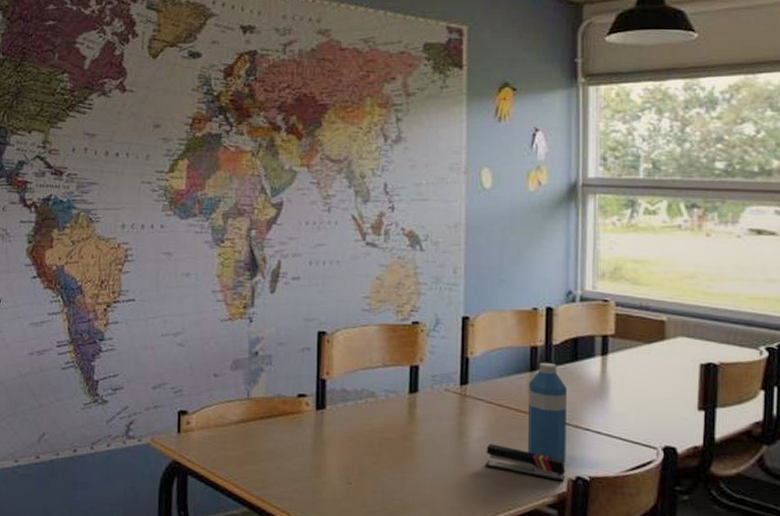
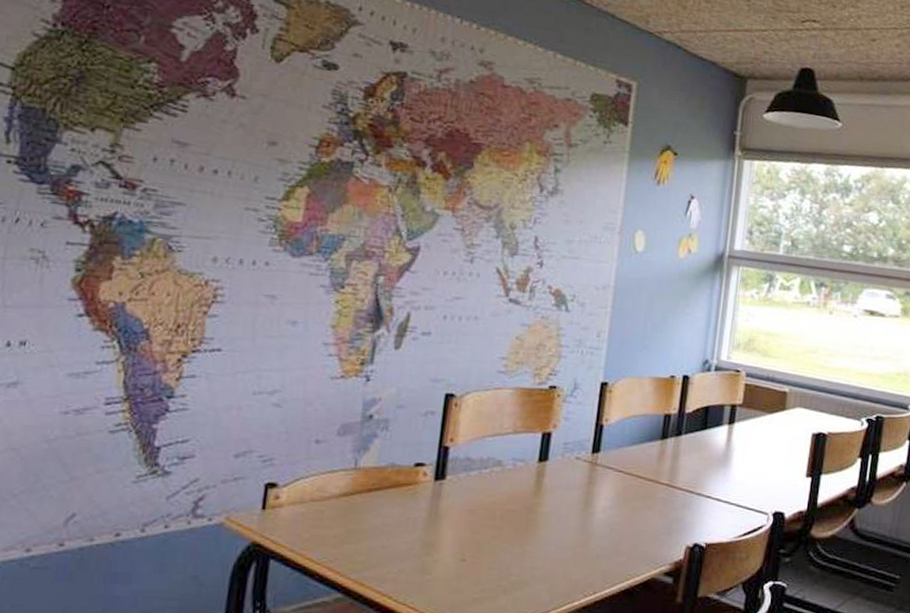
stapler: present [486,444,566,482] -> none [609,513,685,550]
water bottle: present [527,362,567,463] -> none [650,430,694,530]

